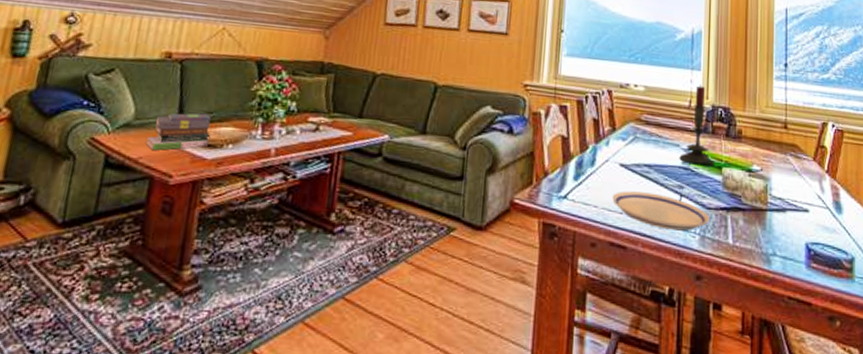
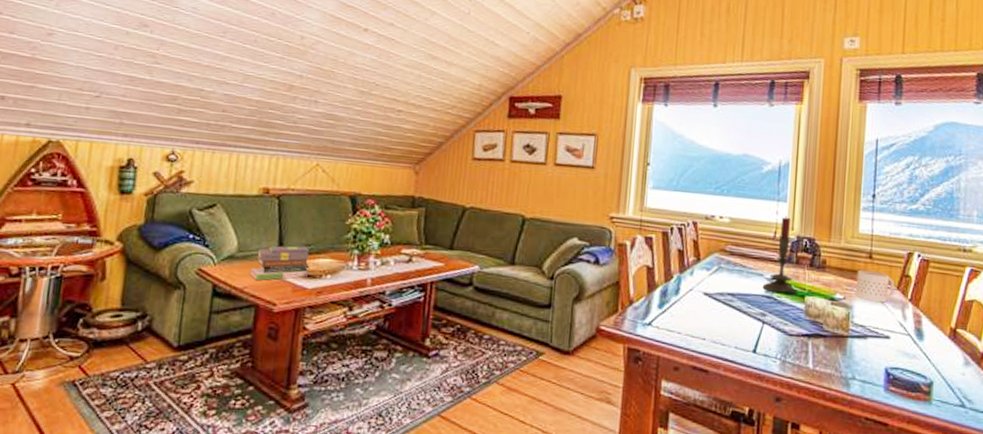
plate: present [612,191,710,231] -> none [695,318,792,356]
mug: none [773,140,811,175] -> present [856,269,895,303]

